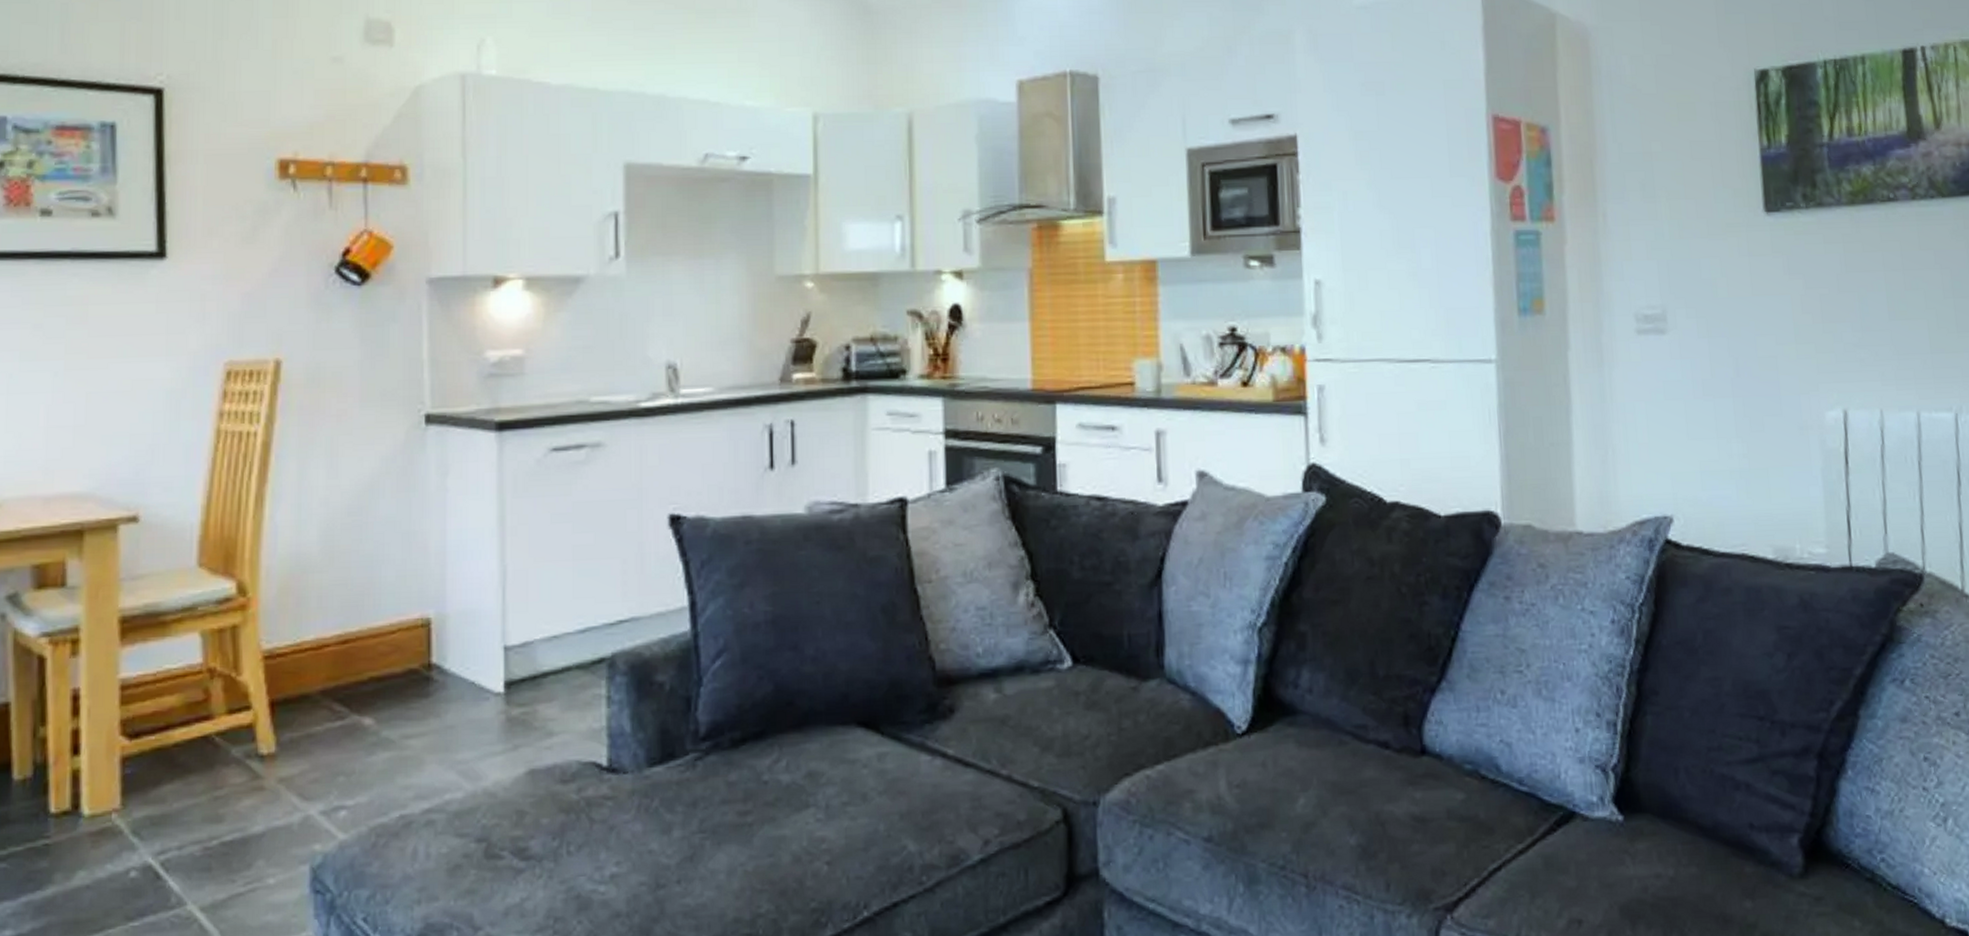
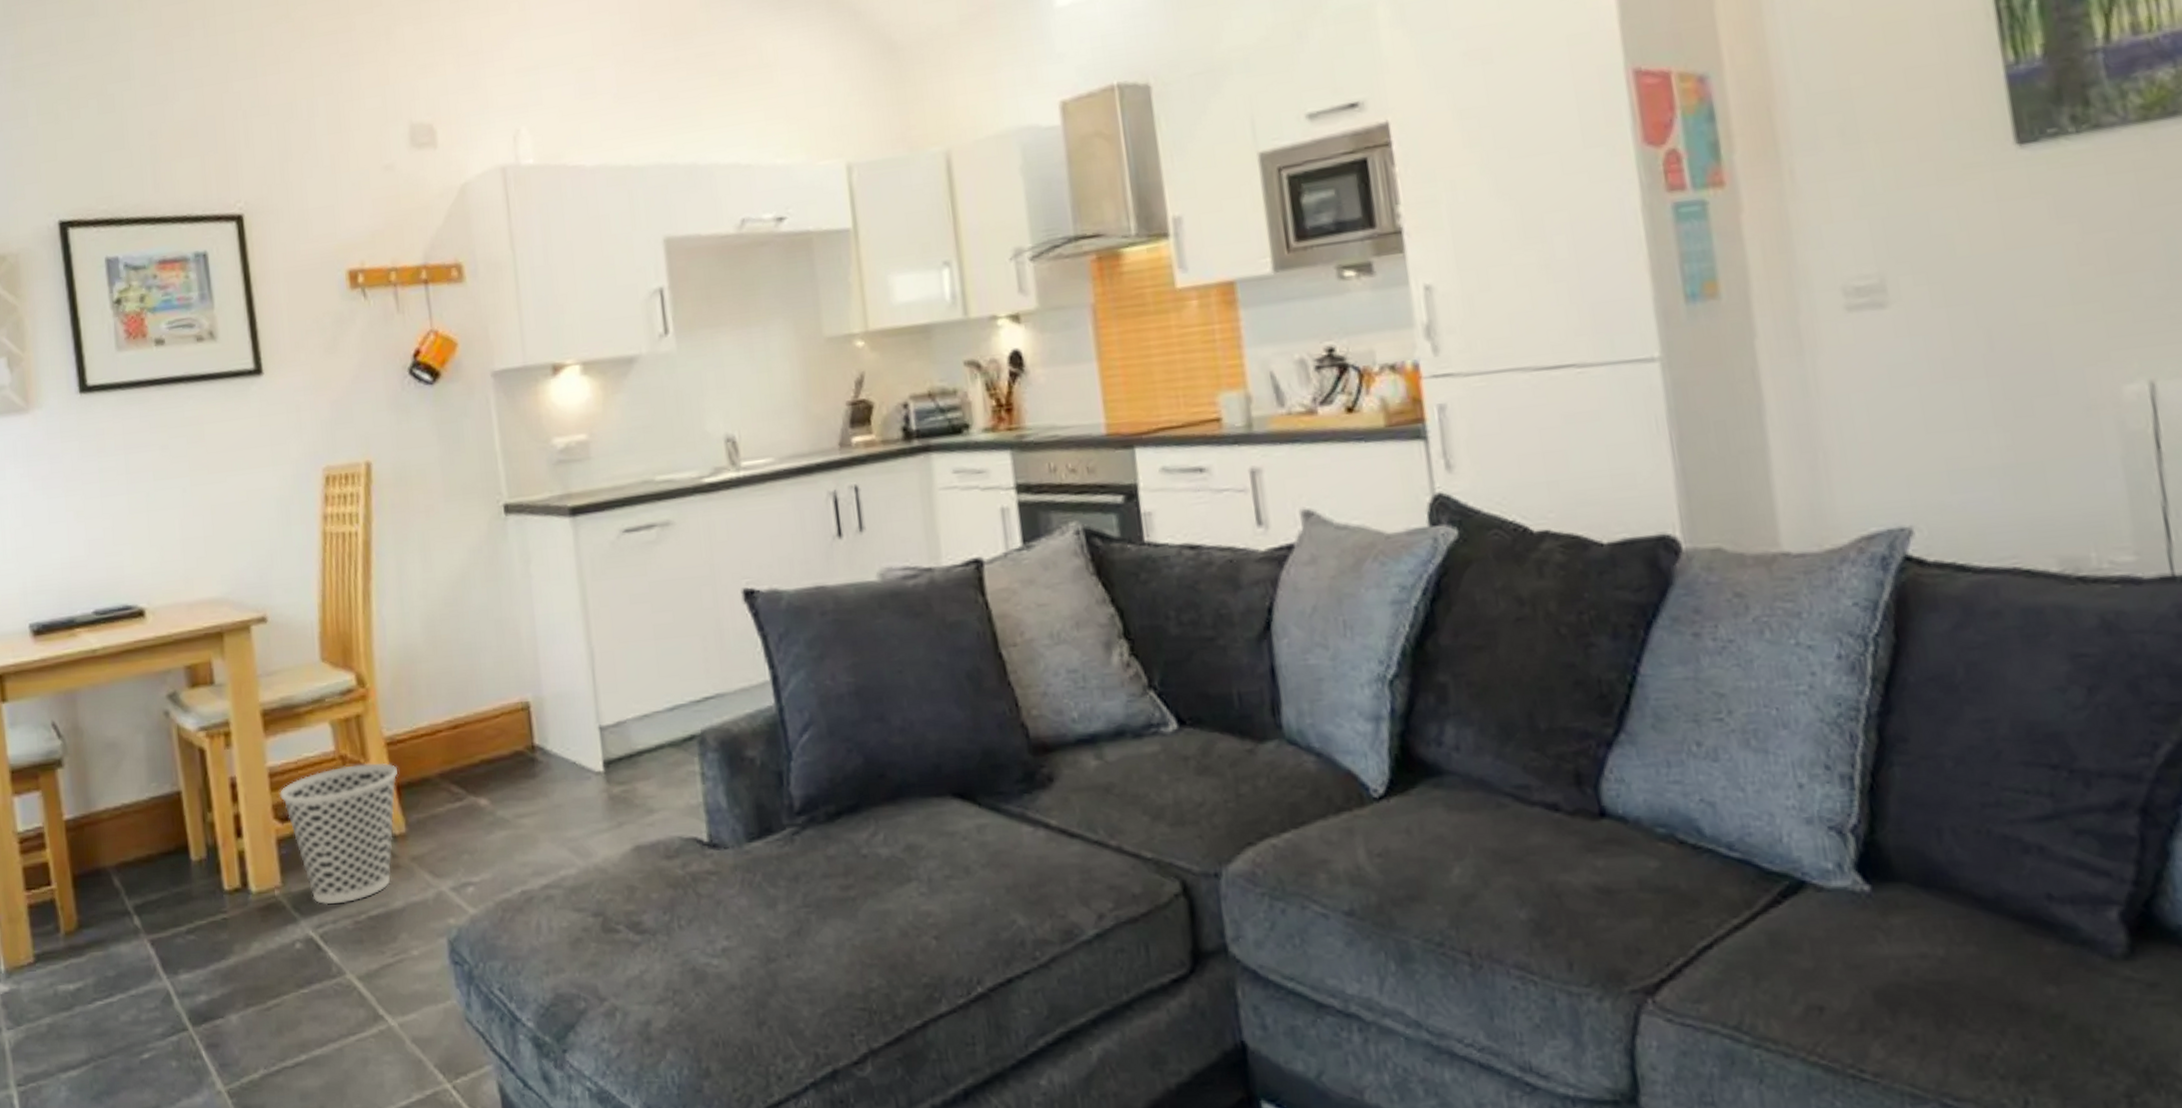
wastebasket: none [131,677,273,830] -> present [280,762,398,905]

